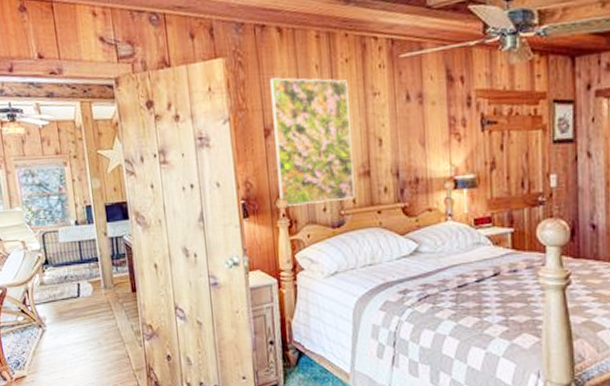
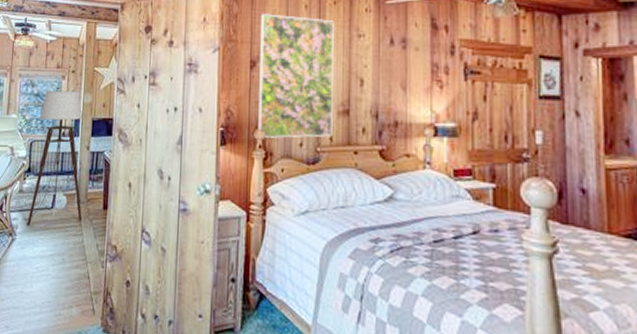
floor lamp: none [37,176,113,317] -> present [11,90,83,226]

